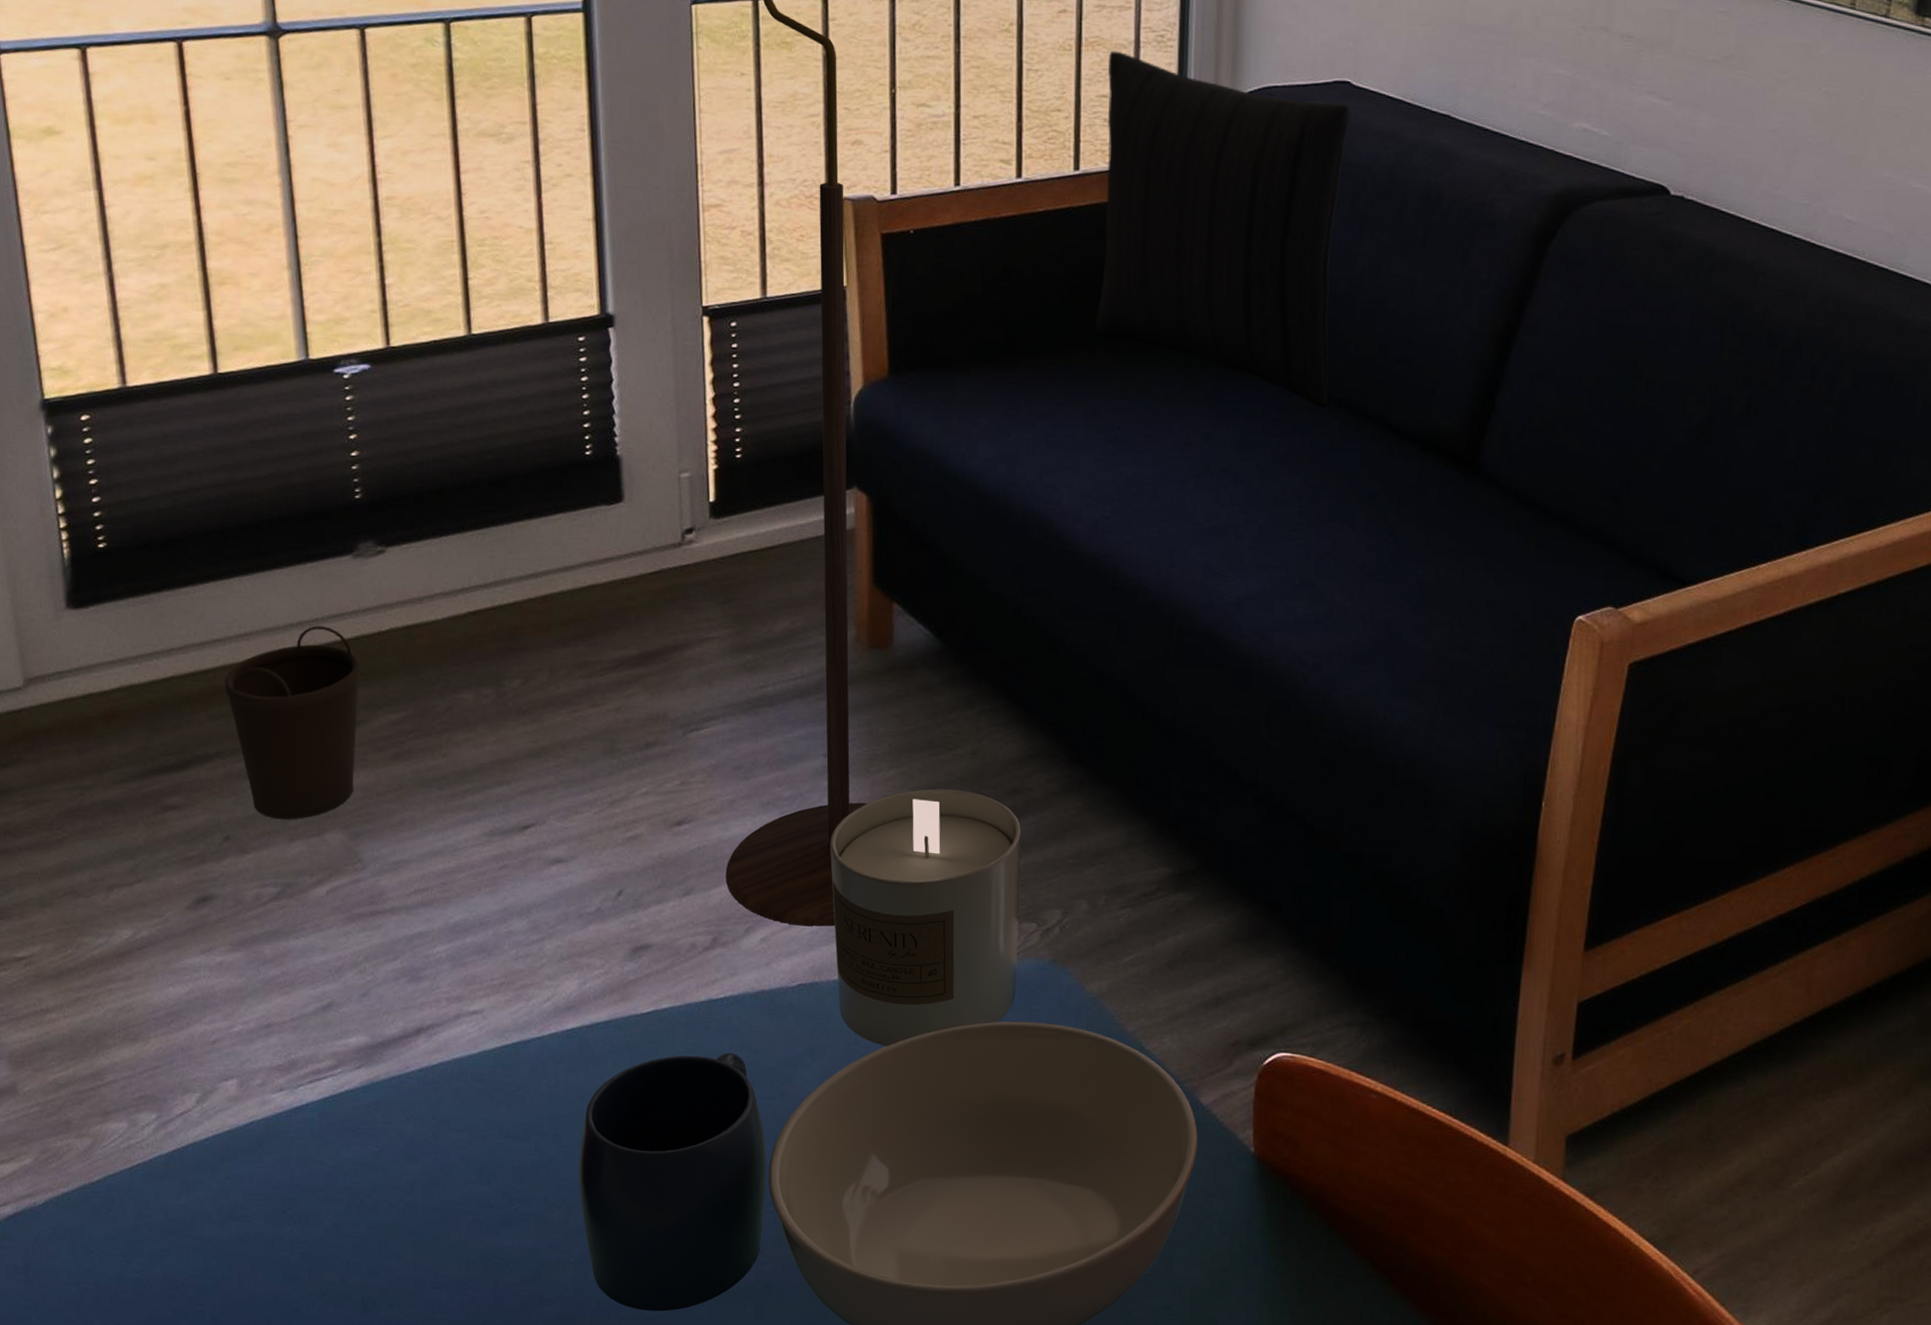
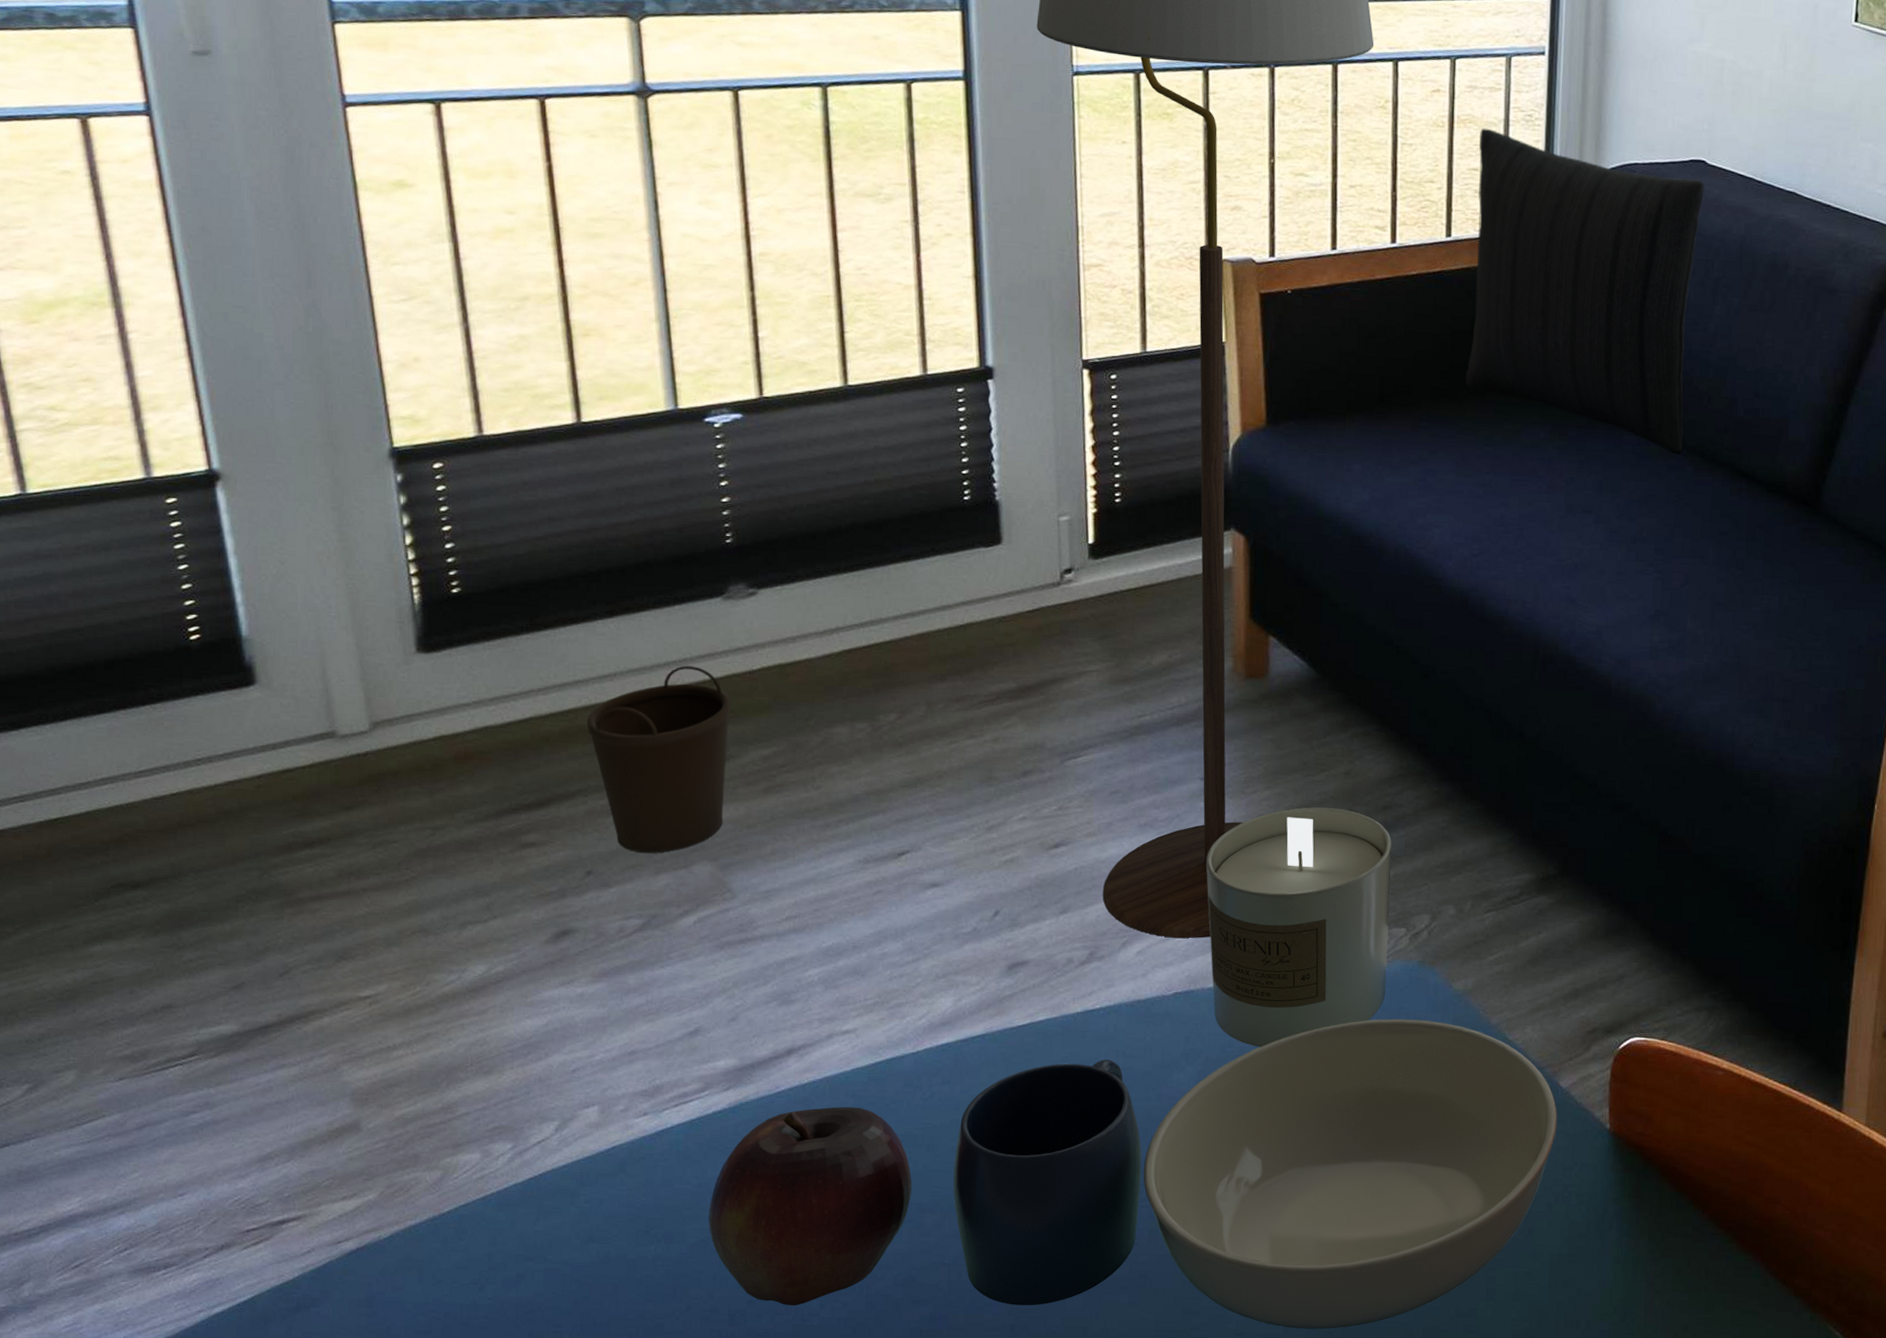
fruit: none [342,1091,538,1297] -> present [709,1106,911,1306]

